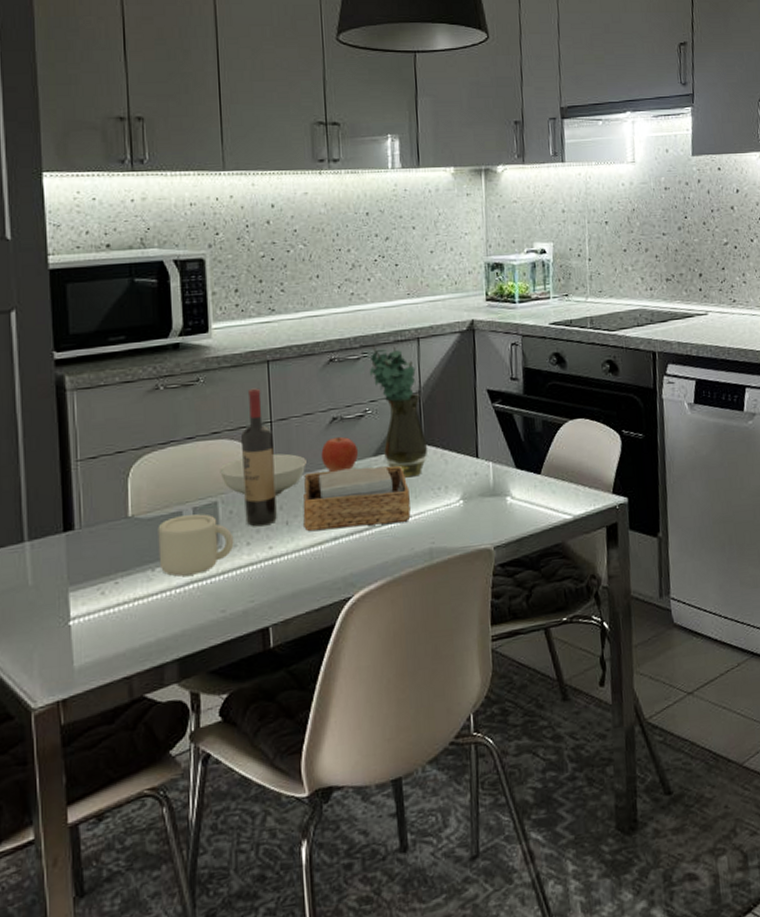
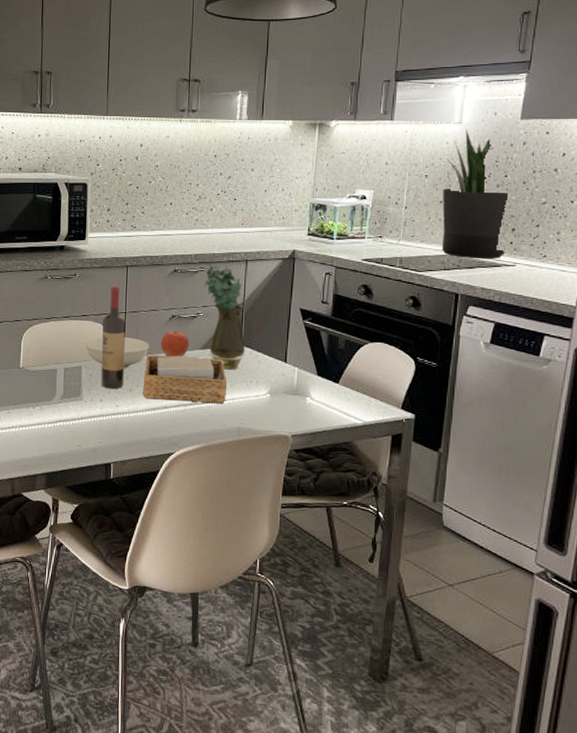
mug: present [158,514,234,577] -> none [38,372,91,416]
planter: none [625,168,696,311] -> present [441,128,508,259]

